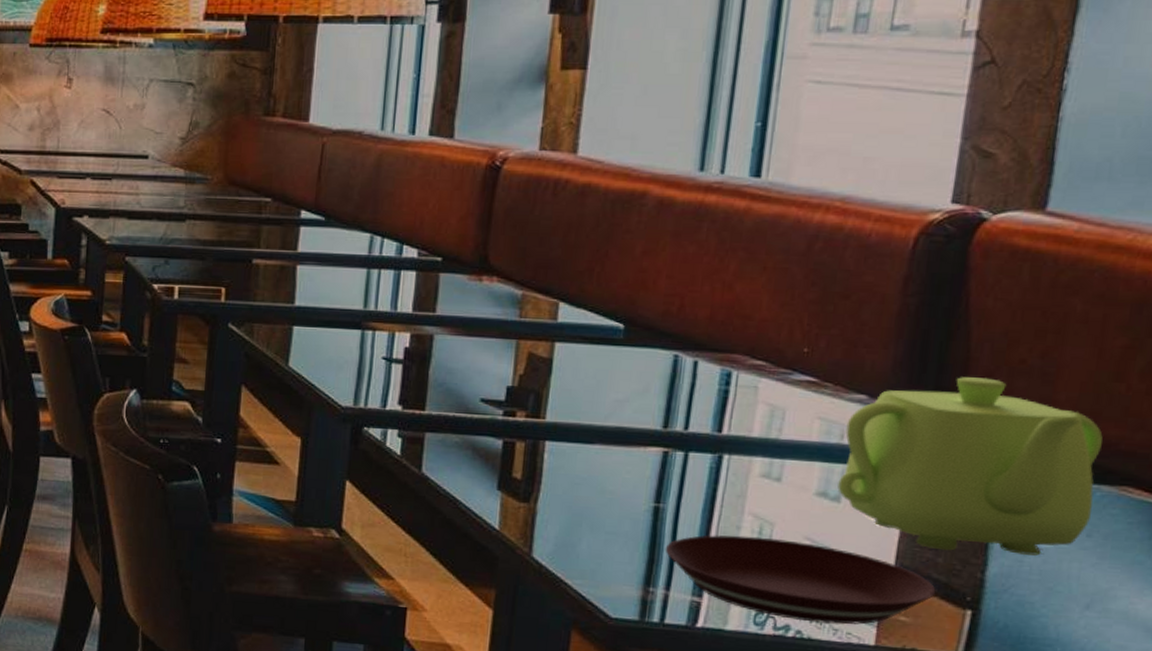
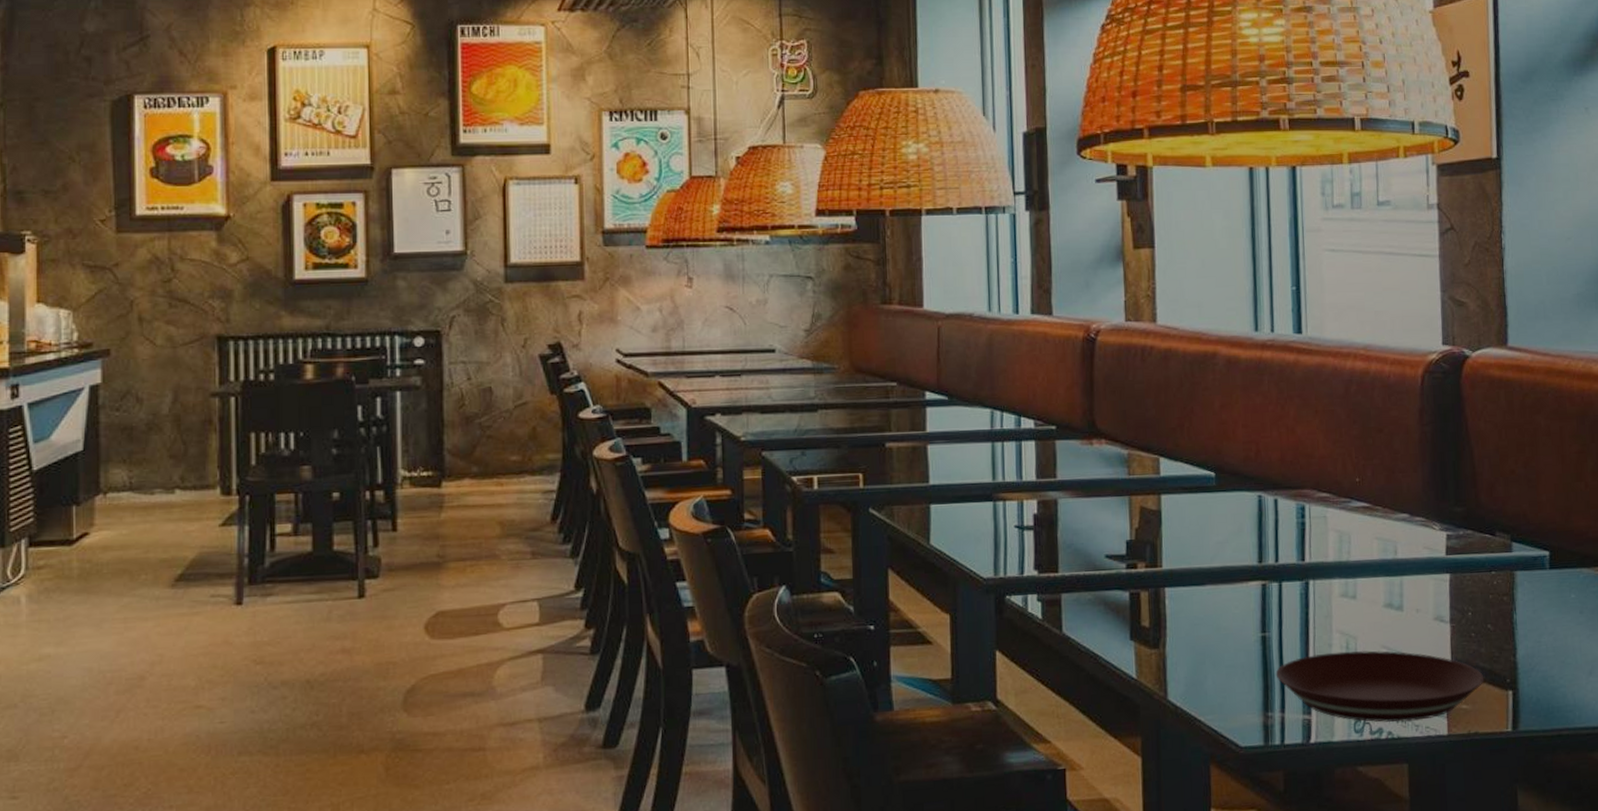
teapot: present [838,377,1103,556] -> none [1397,488,1580,642]

